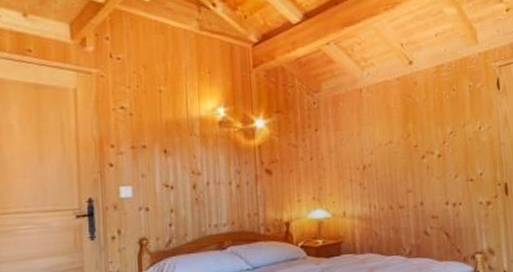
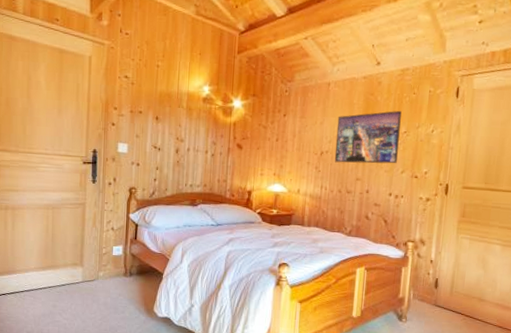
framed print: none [376,109,448,176] -> present [334,110,402,164]

